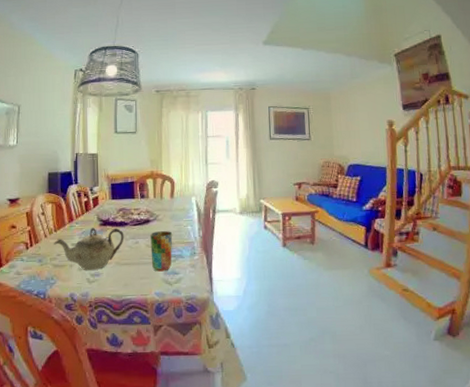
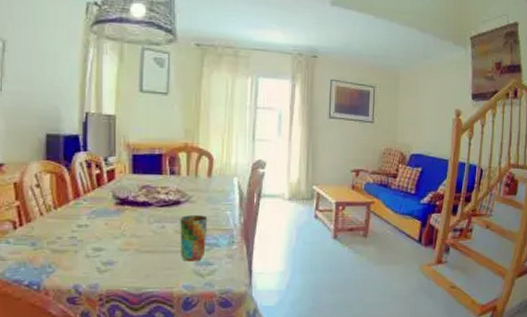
teapot: present [53,227,124,271] -> none [51,206,147,259]

